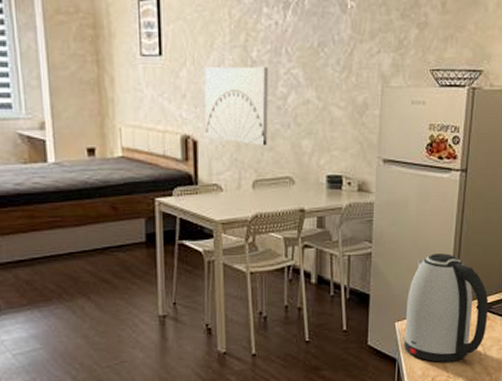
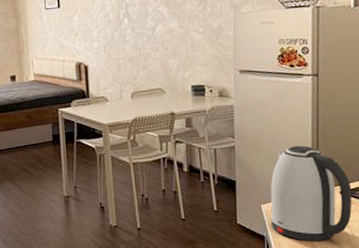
wall art: present [204,66,268,146] -> none [91,7,142,67]

